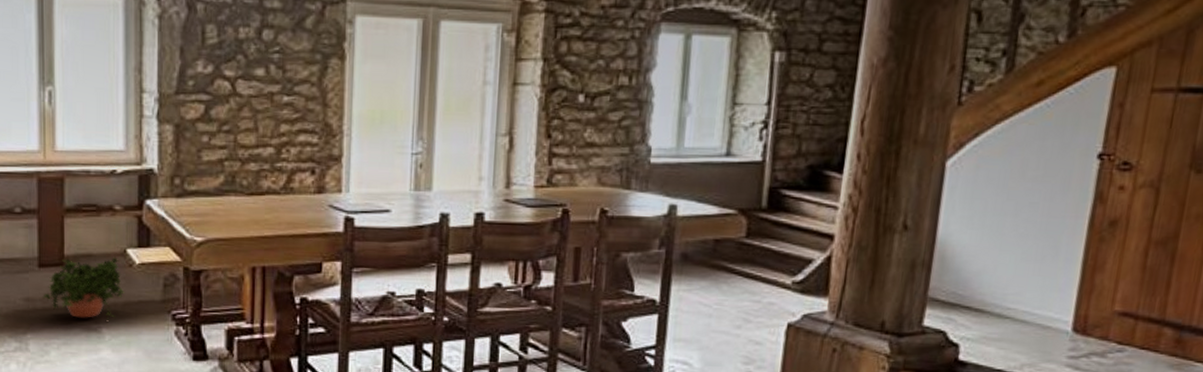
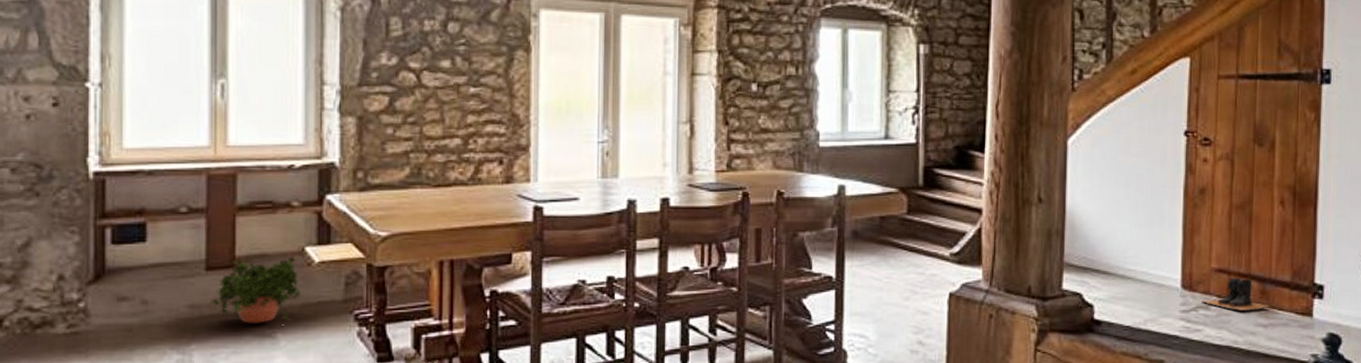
boots: none [1096,322,1187,362] -> present [1201,277,1271,312]

